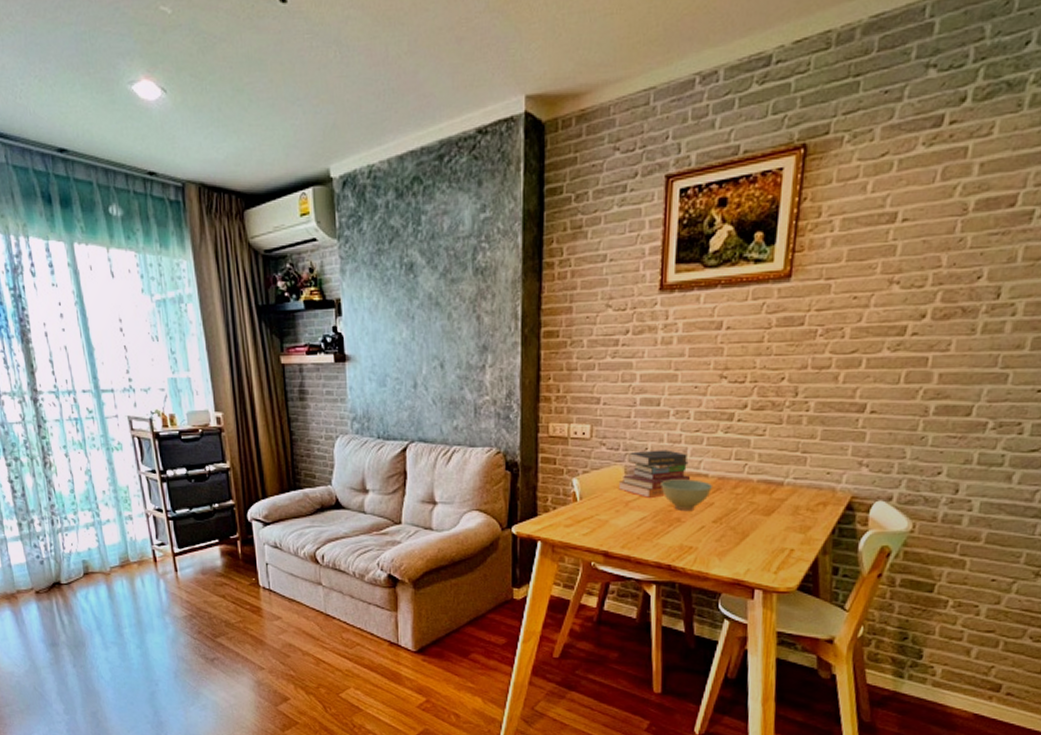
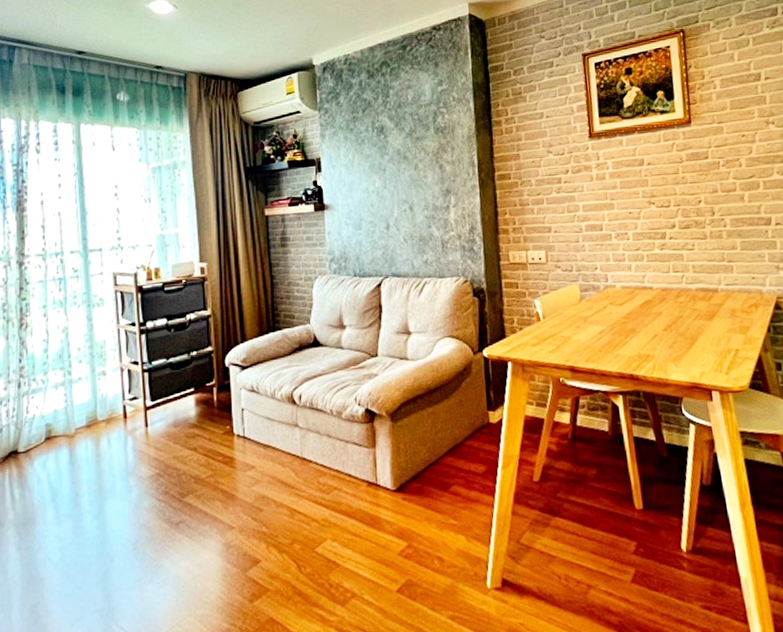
books: present [618,450,691,498] -> none [575,267,639,312]
bowl: present [661,479,713,510] -> none [613,292,659,322]

